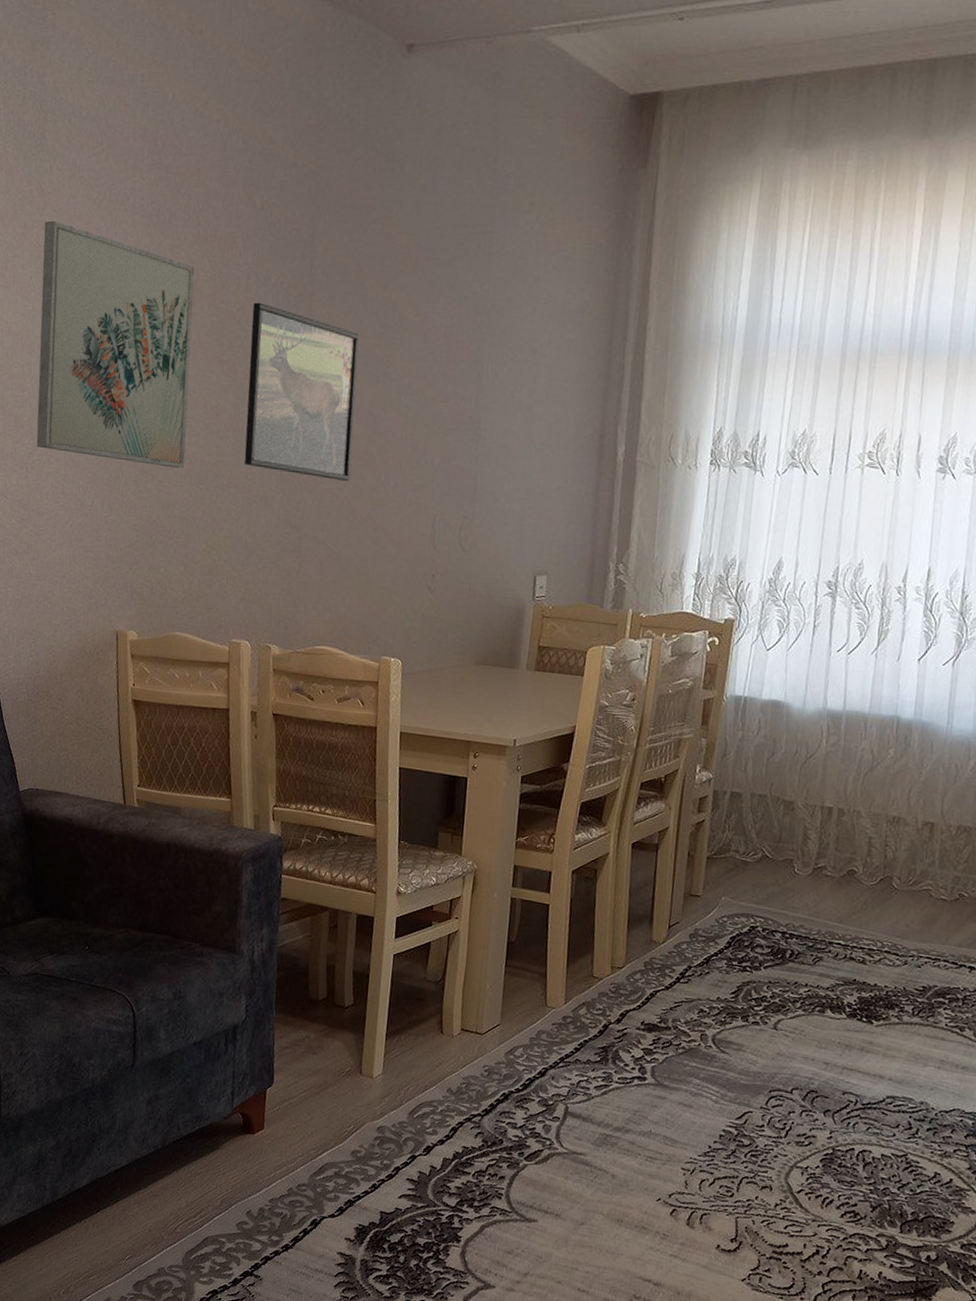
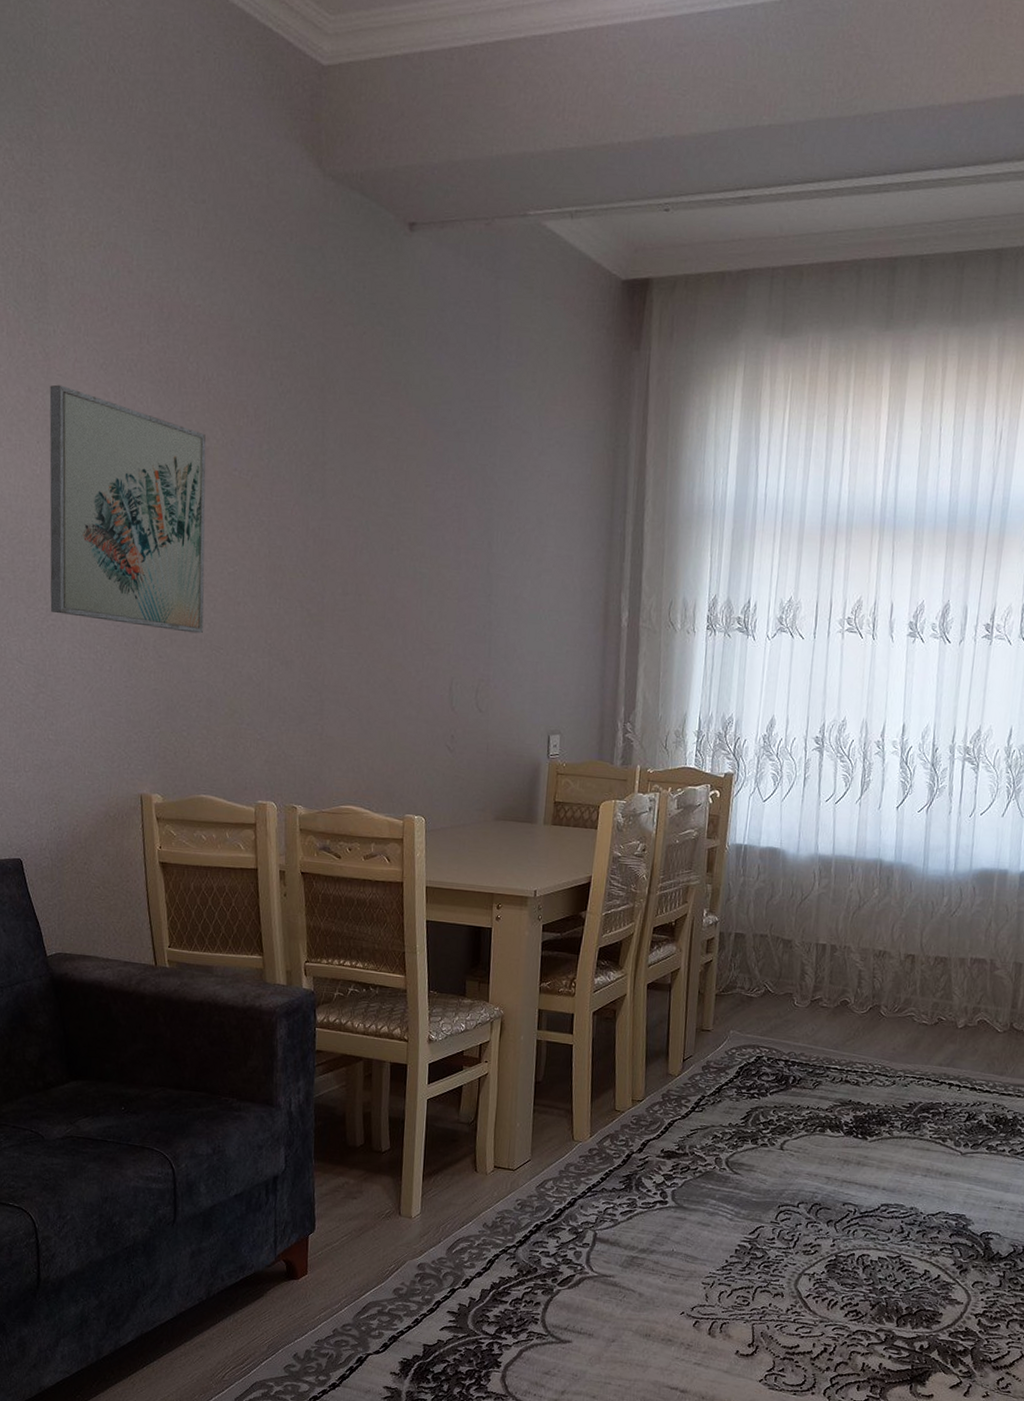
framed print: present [244,302,359,481] -> none [263,470,373,646]

